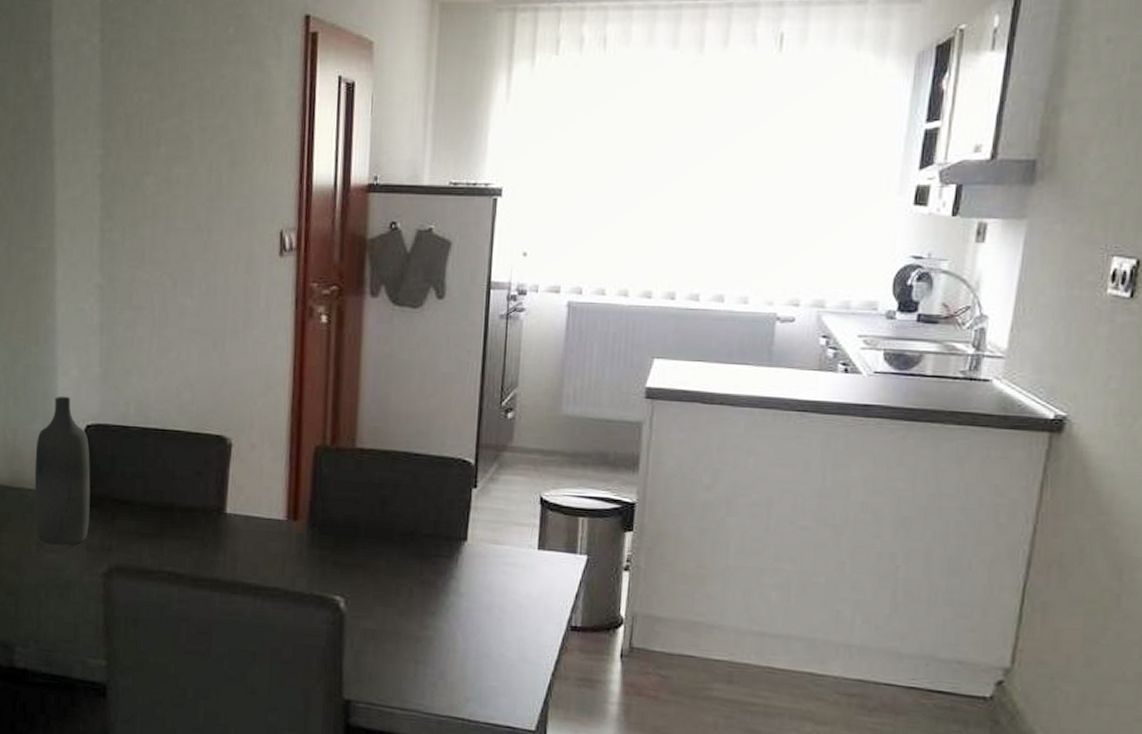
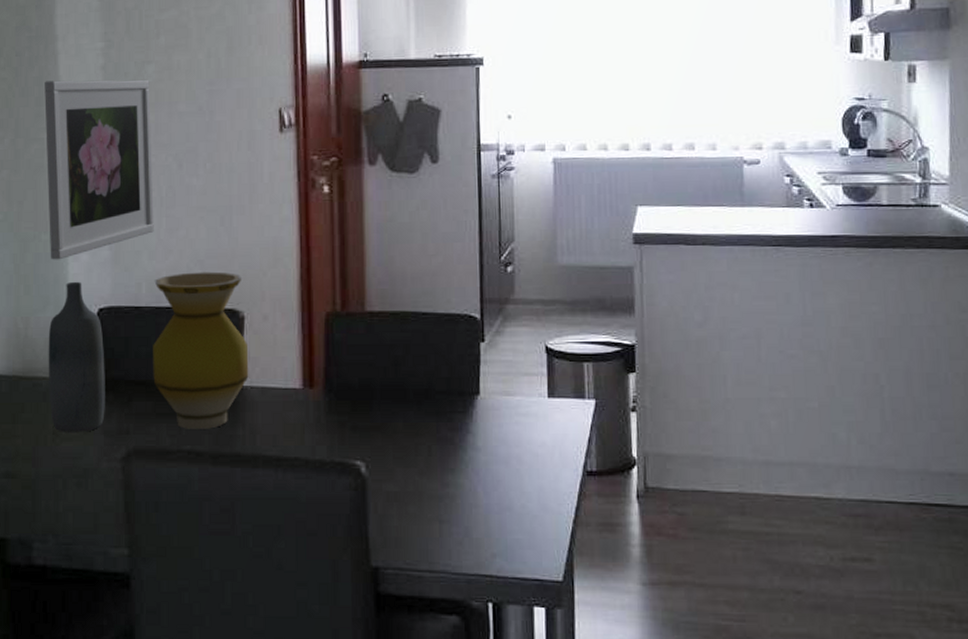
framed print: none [39,187,148,374] -> present [44,79,154,260]
vase: none [137,395,234,553] -> present [153,271,249,429]

